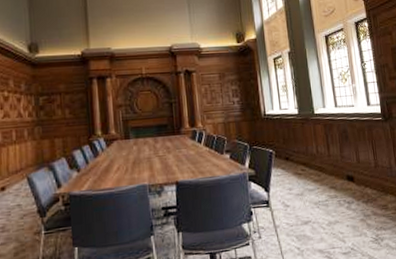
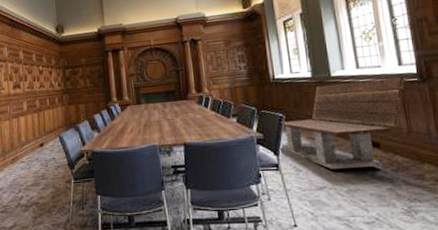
bench: none [271,115,373,203] -> present [281,76,406,169]

